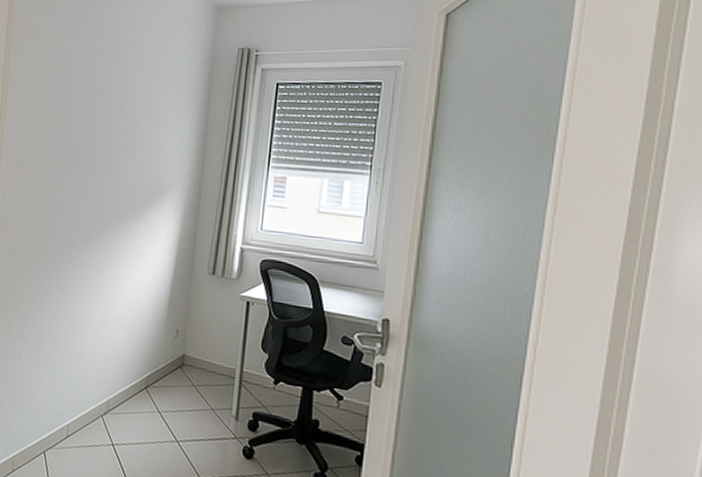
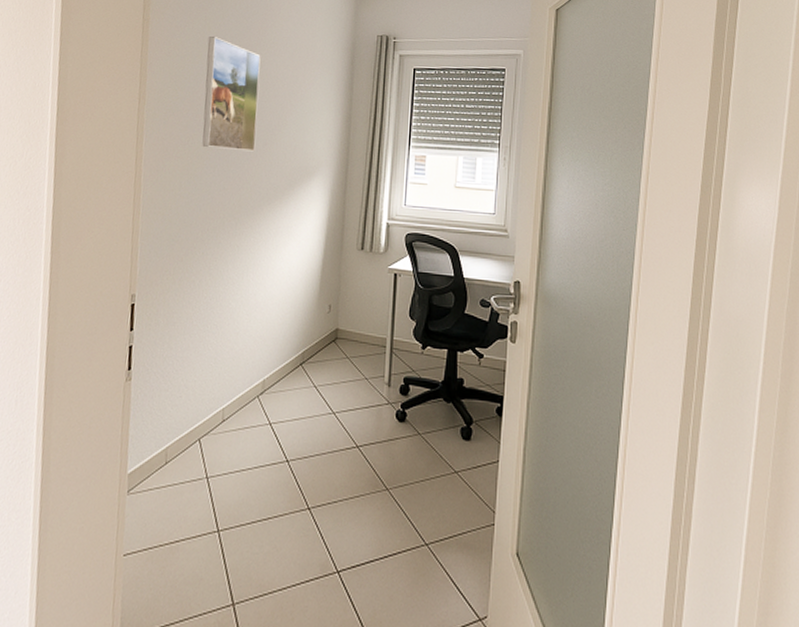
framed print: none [57,53,117,169] -> present [202,36,261,152]

